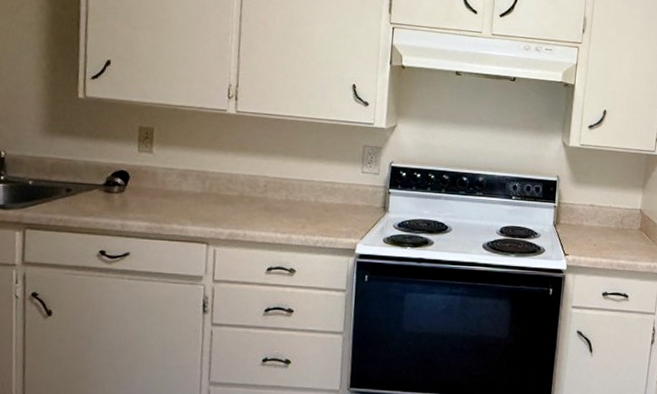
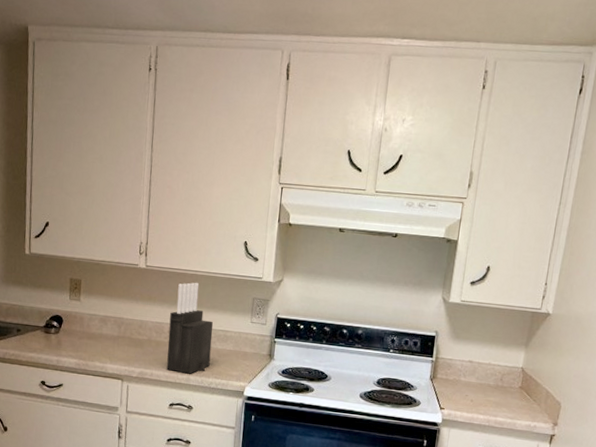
knife block: none [263,129,319,233] -> present [166,282,213,374]

